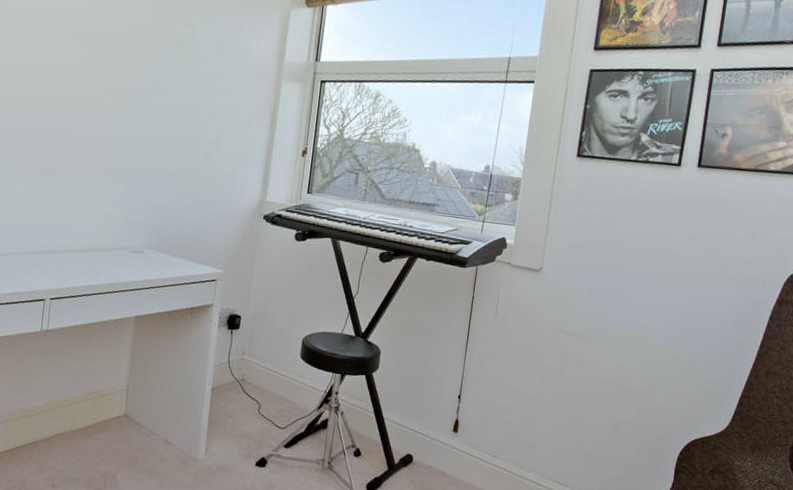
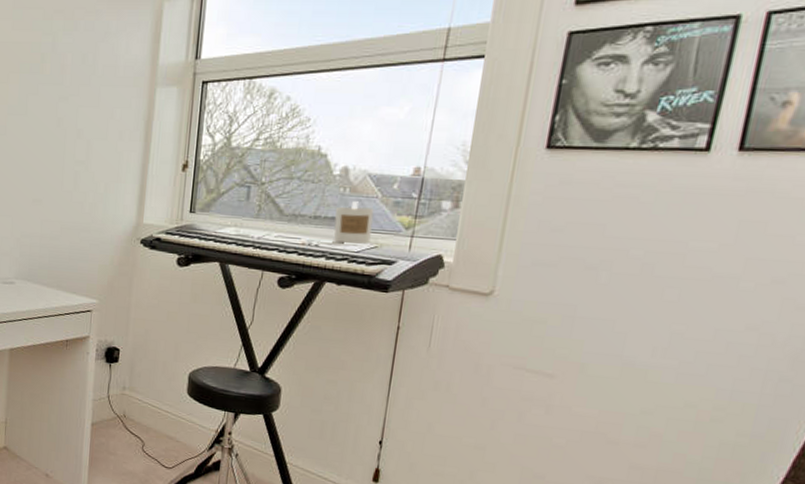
candle: none [424,190,455,227] -> present [334,201,374,244]

